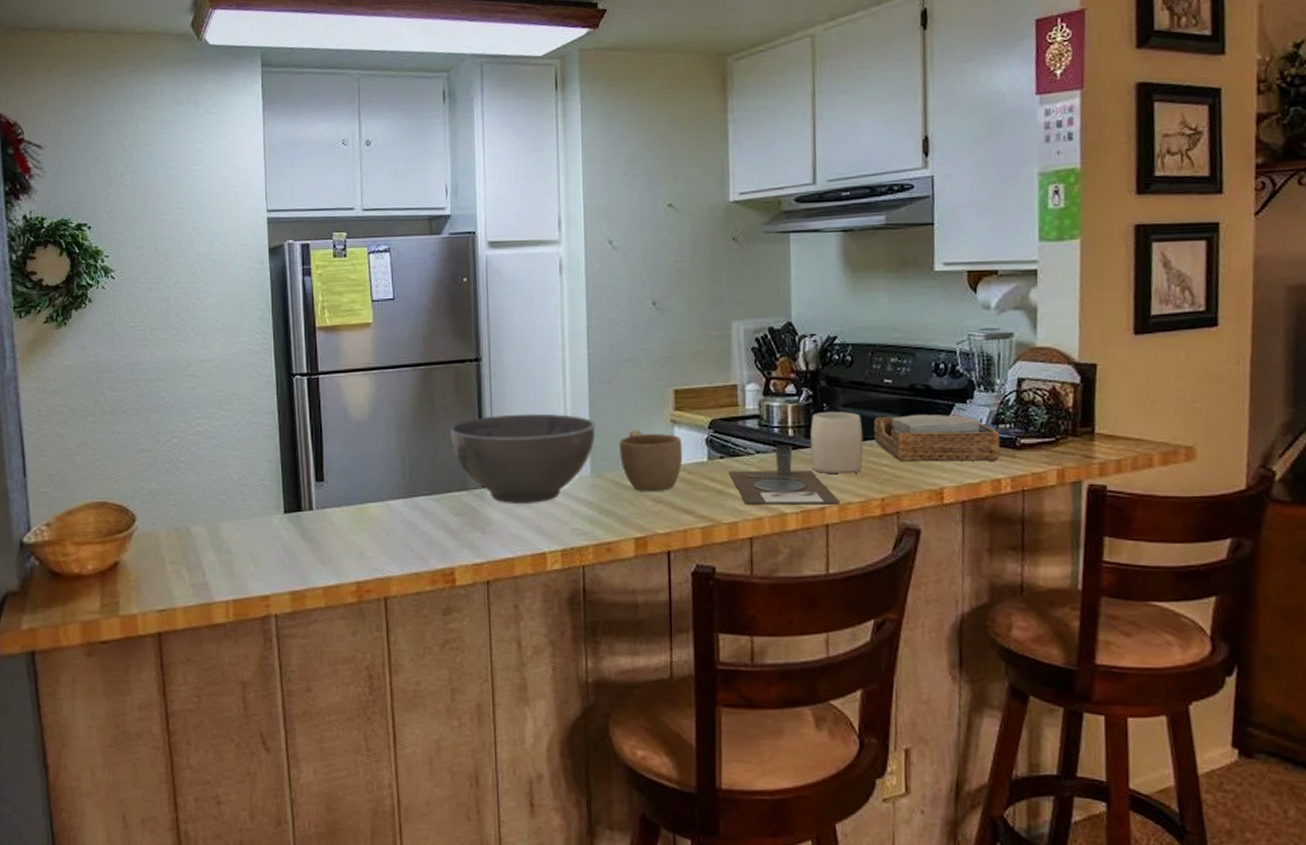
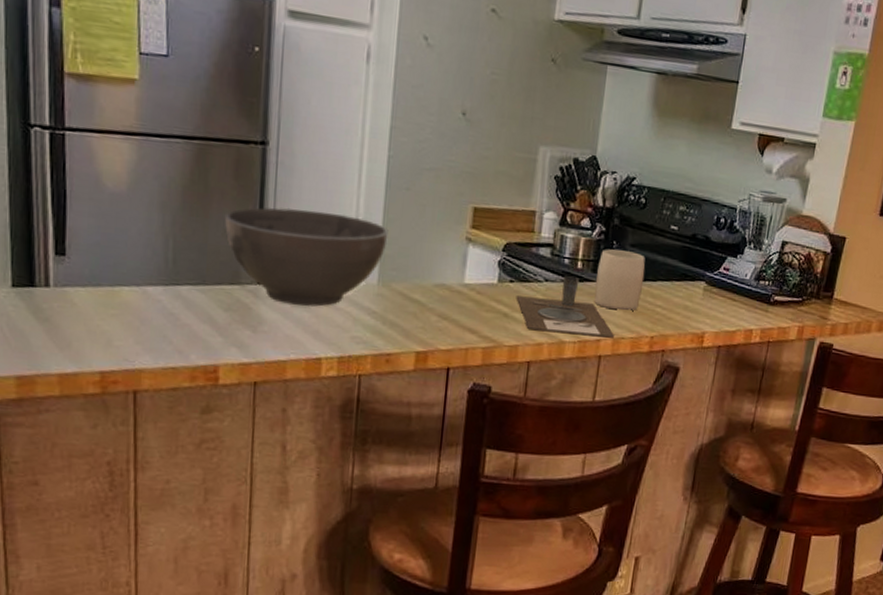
cup: present [619,430,683,492] -> none [410,243,475,309]
napkin holder: present [874,414,1001,462] -> none [653,260,760,313]

